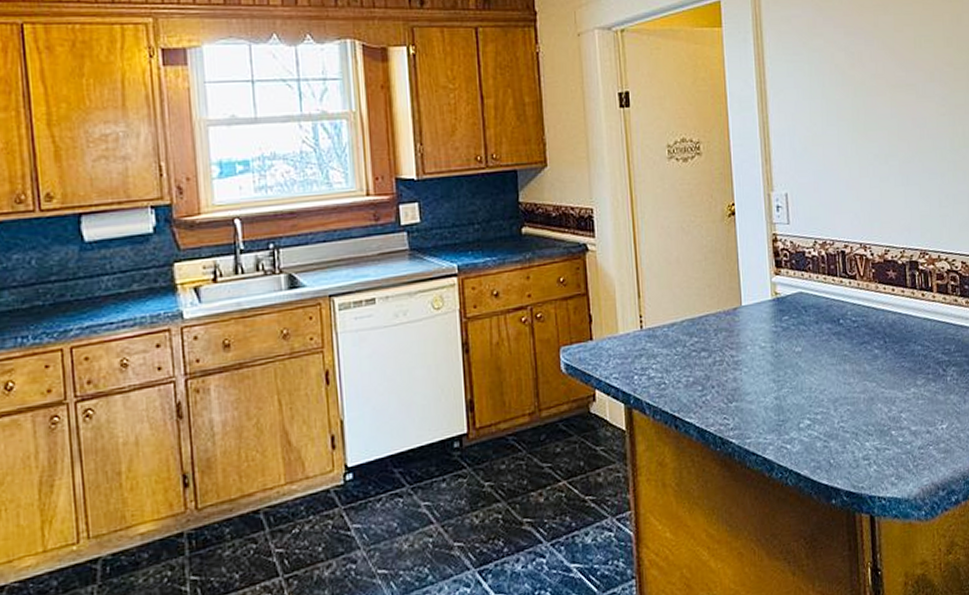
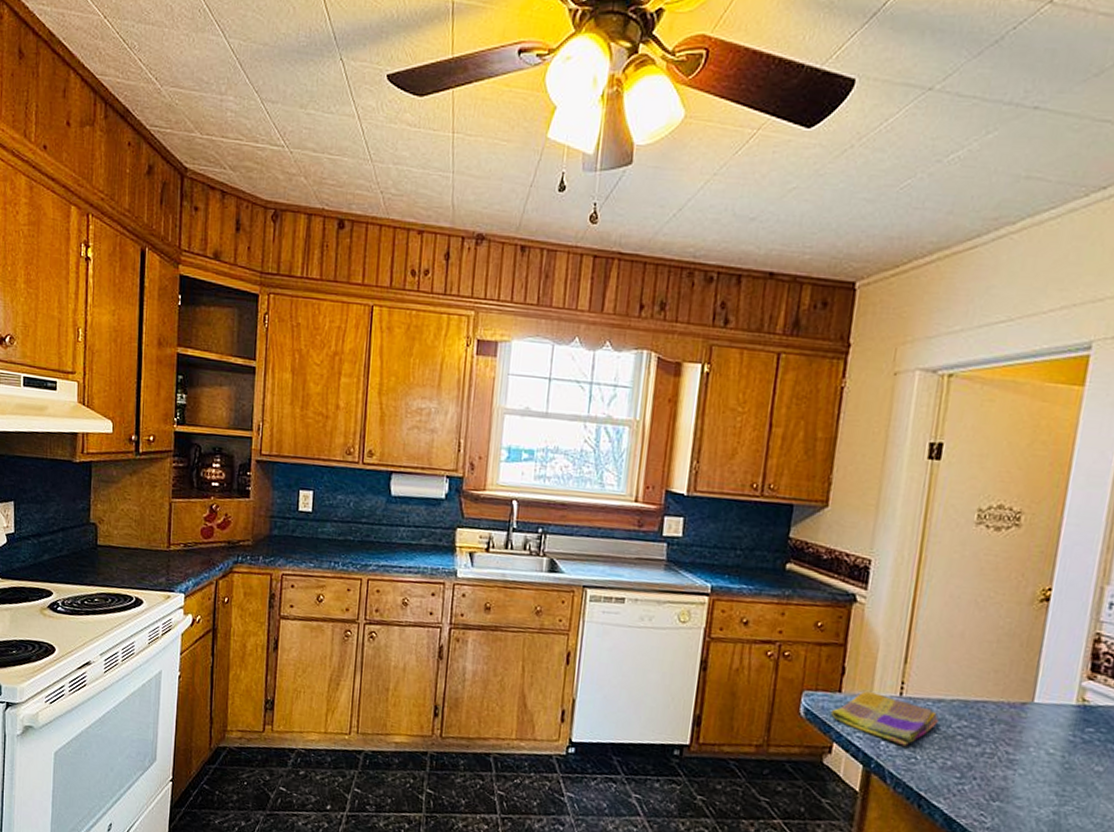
dish towel: none [587,332,676,376] -> present [830,691,940,747]

